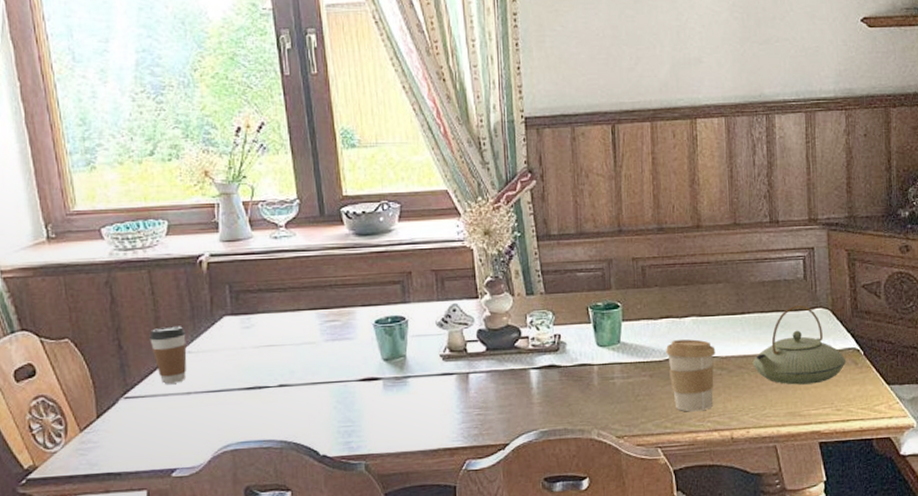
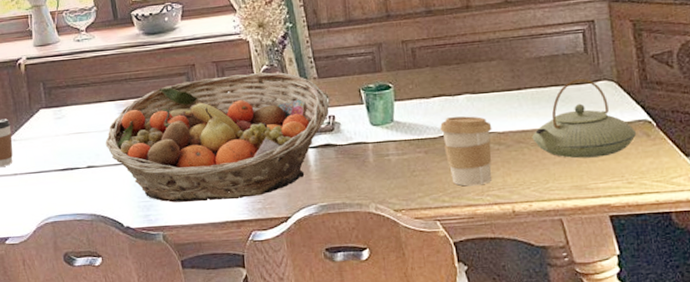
fruit basket: none [302,285,555,428] -> present [105,72,329,203]

